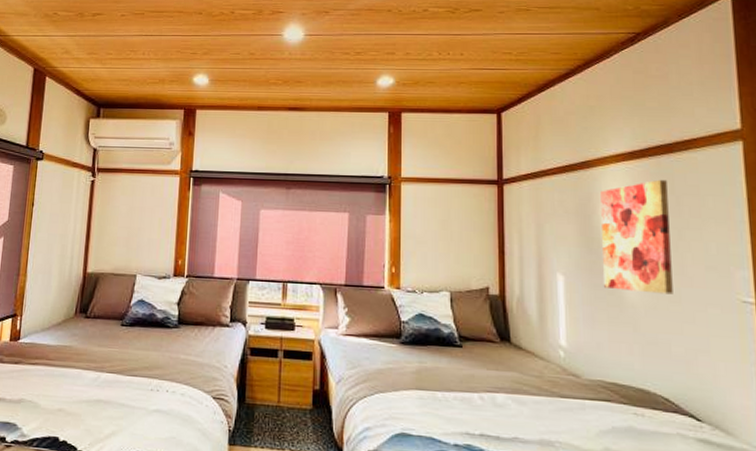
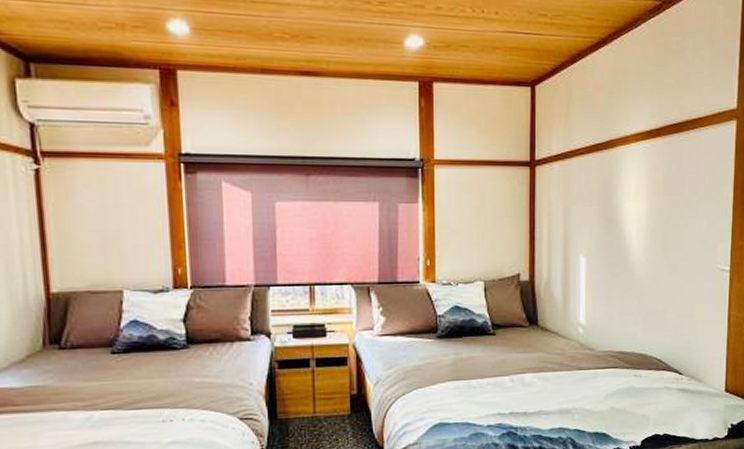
wall art: present [600,179,673,295] -> none [619,159,675,268]

